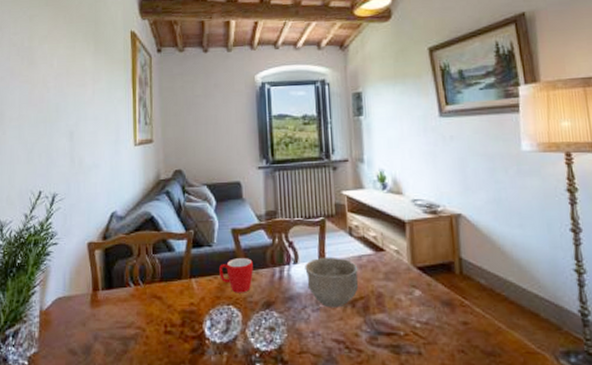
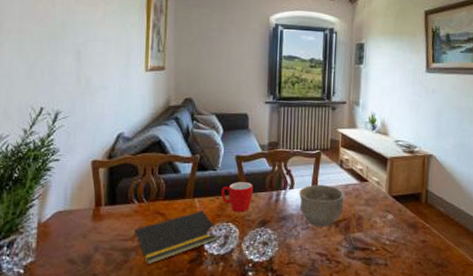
notepad: none [130,292,223,356] -> present [132,210,221,265]

